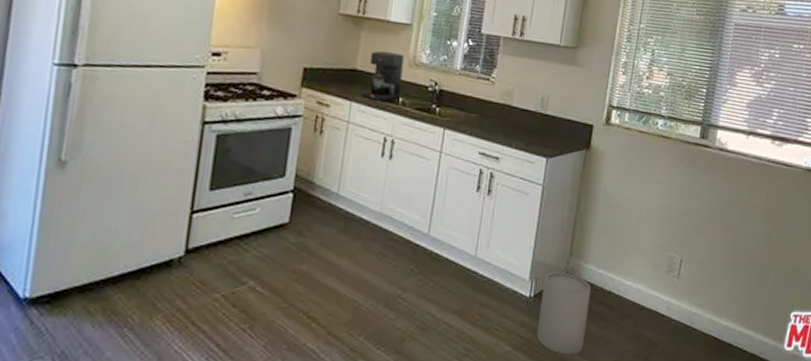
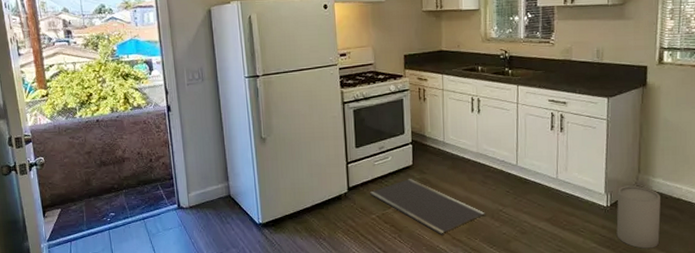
door mat: none [218,243,378,328] -> present [370,179,485,235]
coffee maker: present [362,50,404,102] -> none [450,33,479,71]

